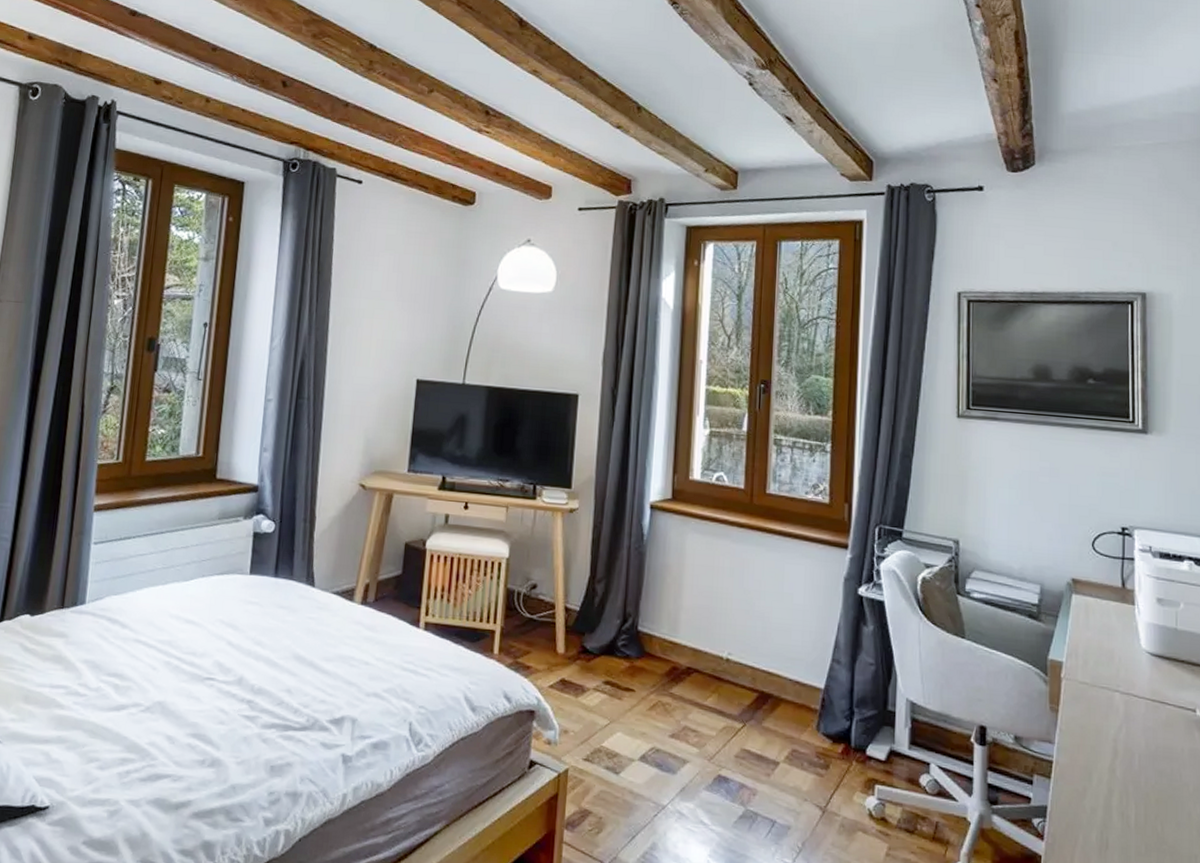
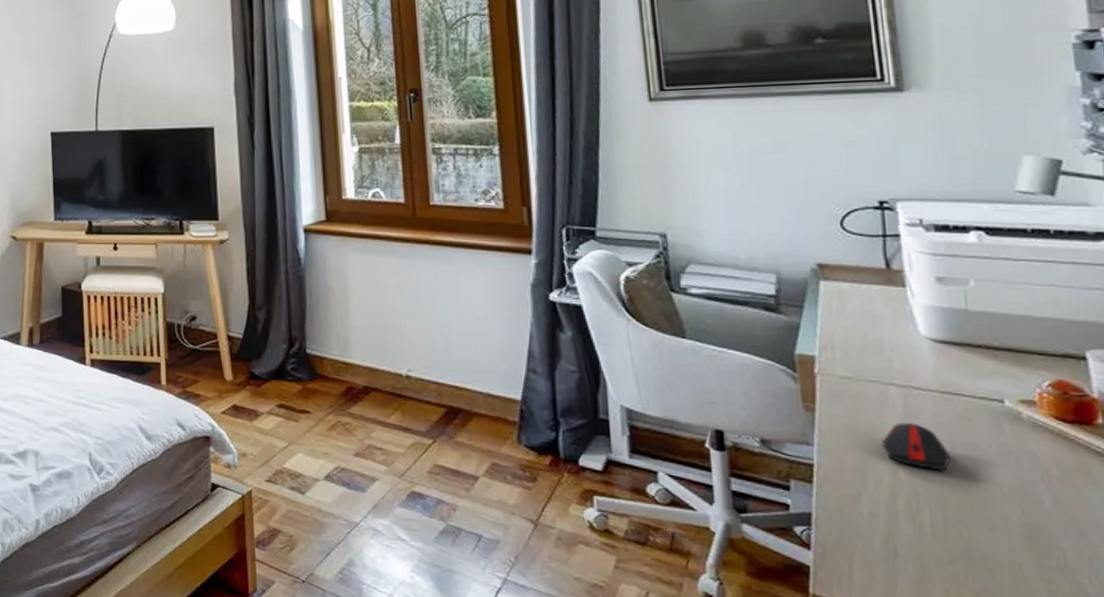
computer mouse: none [1106,726,1154,771] -> present [882,423,950,471]

